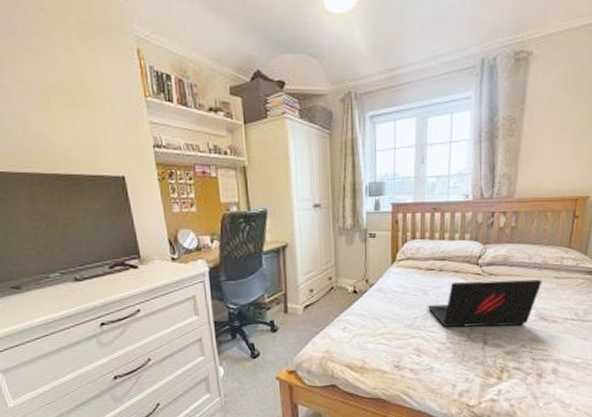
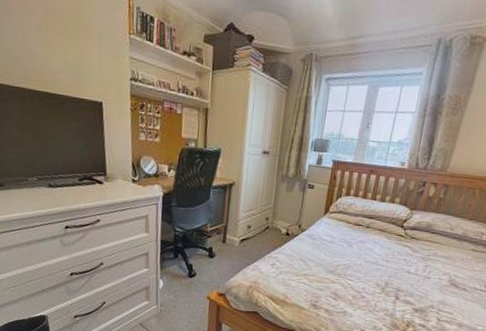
laptop: present [427,279,542,328] -> none [349,240,460,288]

